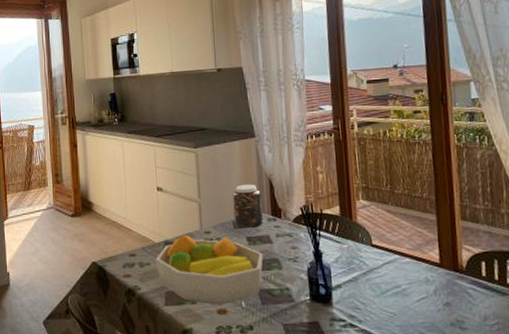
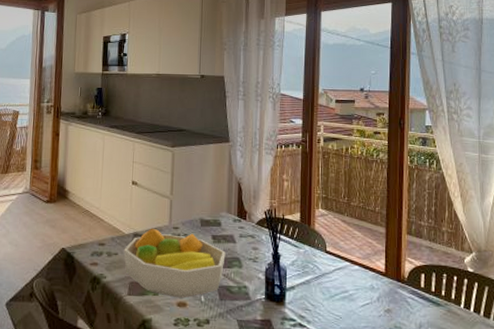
jar: present [232,184,263,228] -> none [202,185,230,227]

